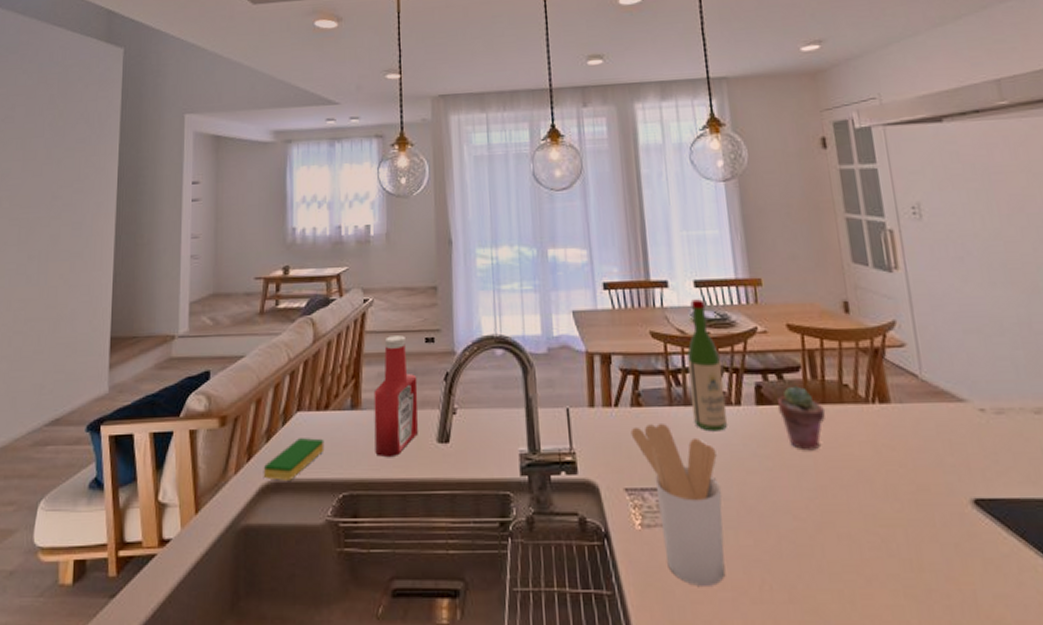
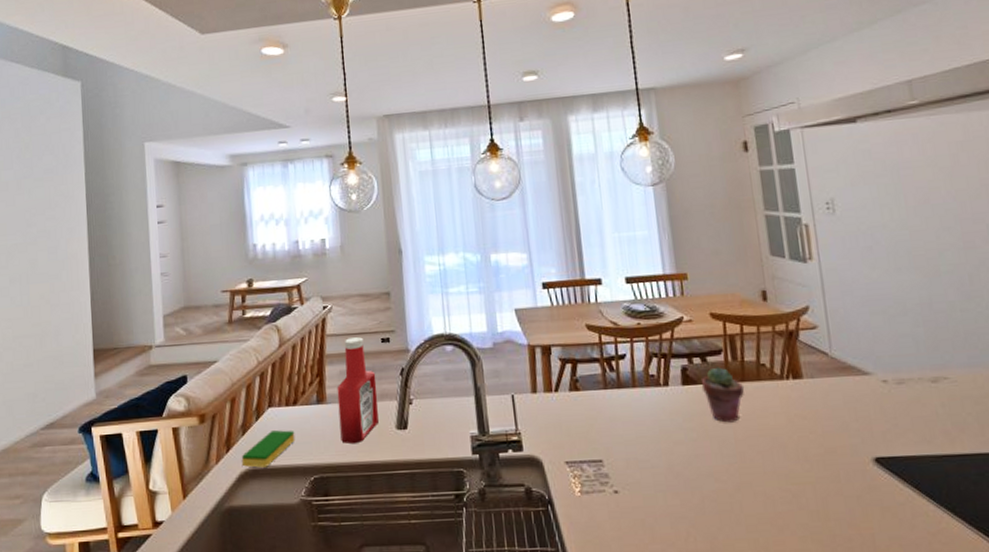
utensil holder: present [630,424,725,586] -> none [570,405,655,541]
wine bottle: present [687,299,728,432] -> none [620,294,657,410]

